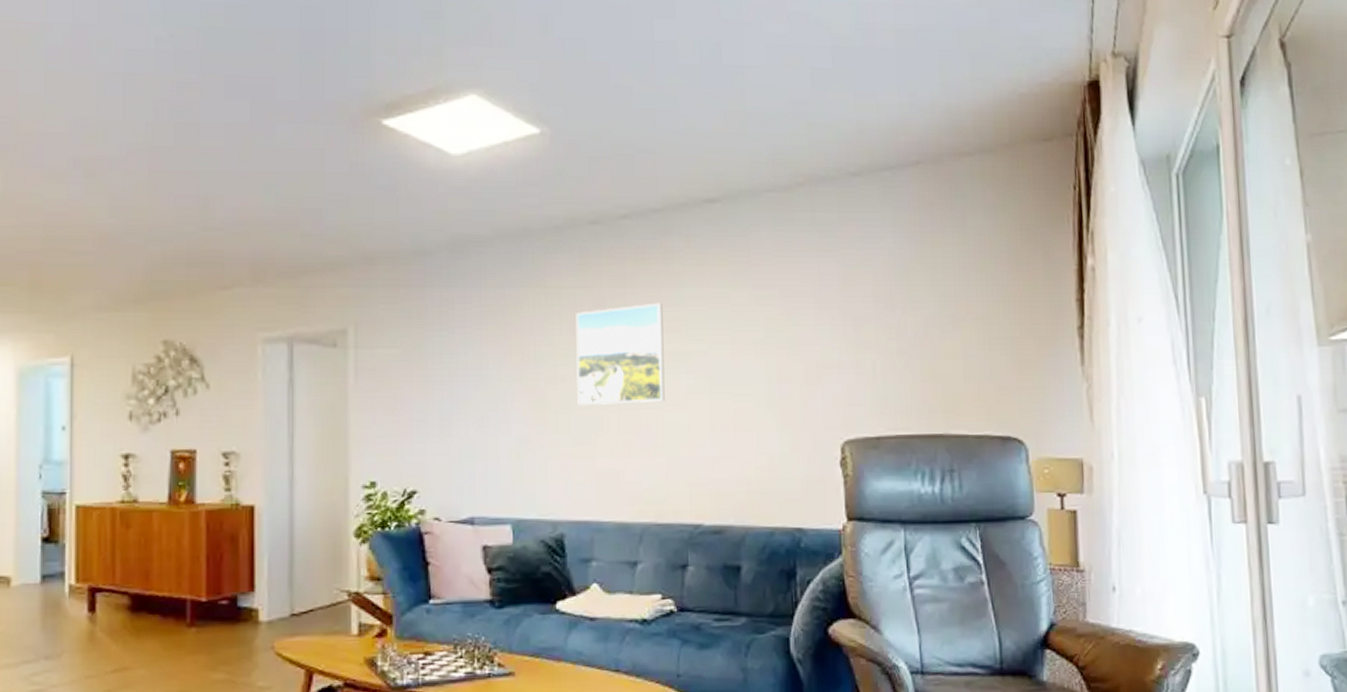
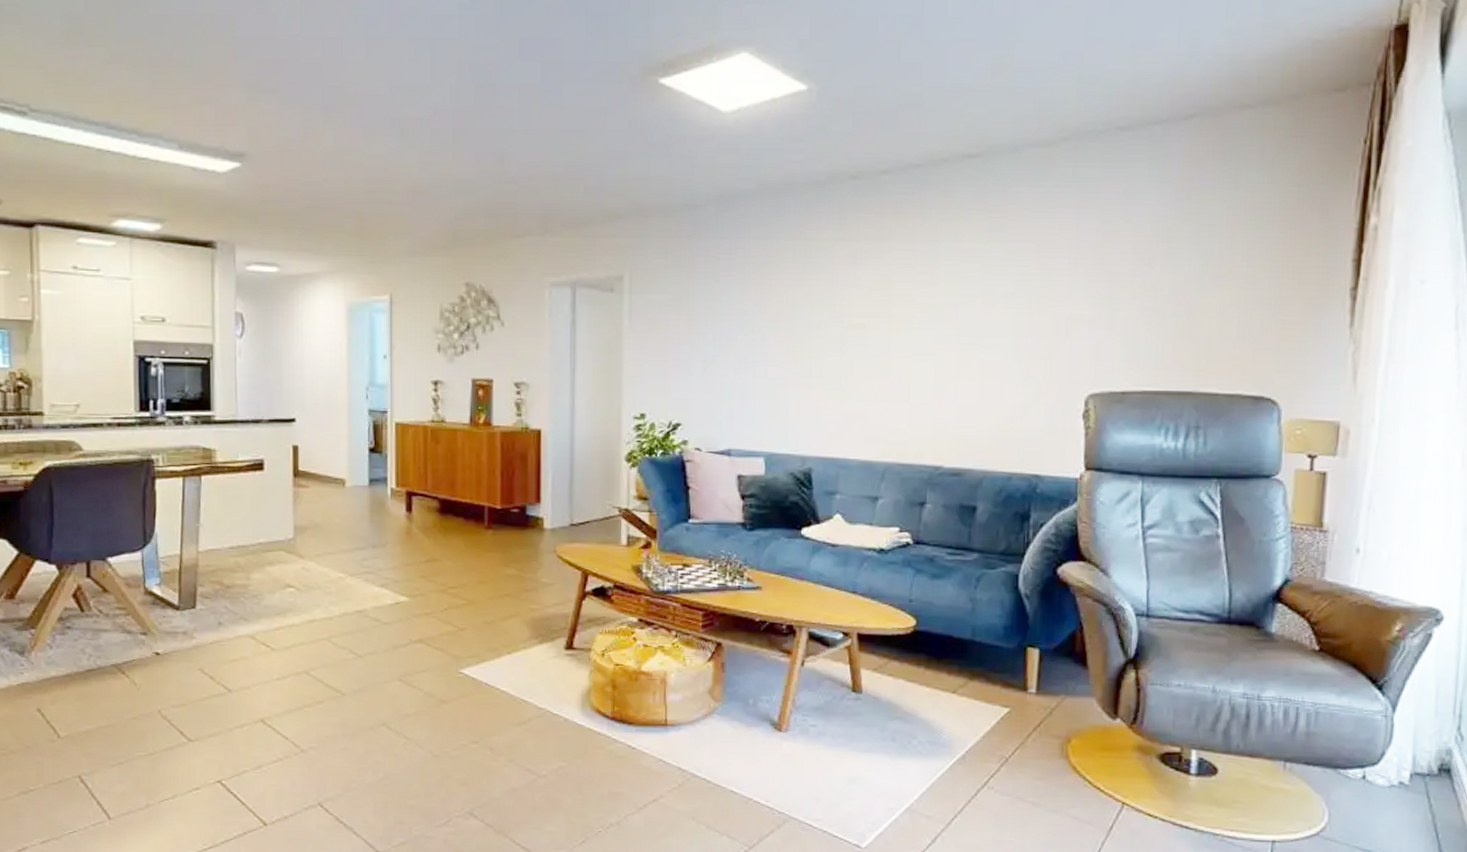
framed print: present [576,302,665,405] -> none [830,256,917,352]

